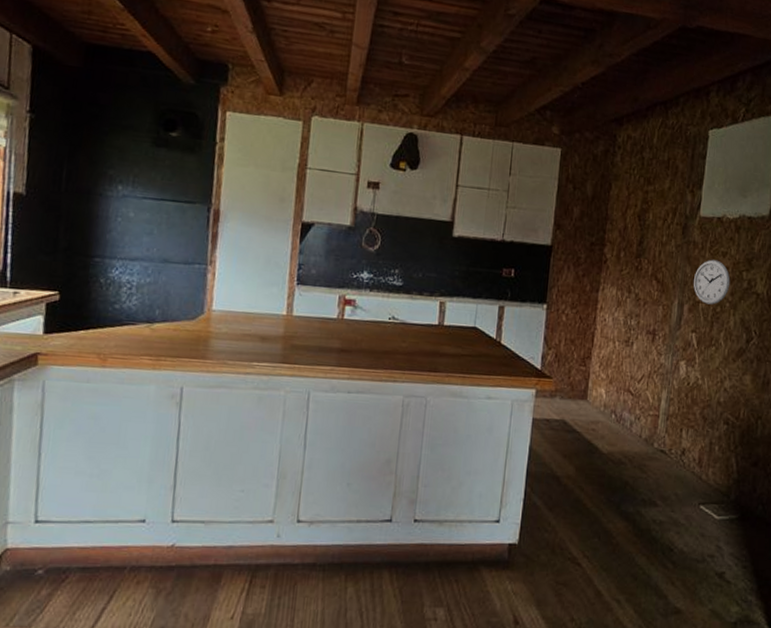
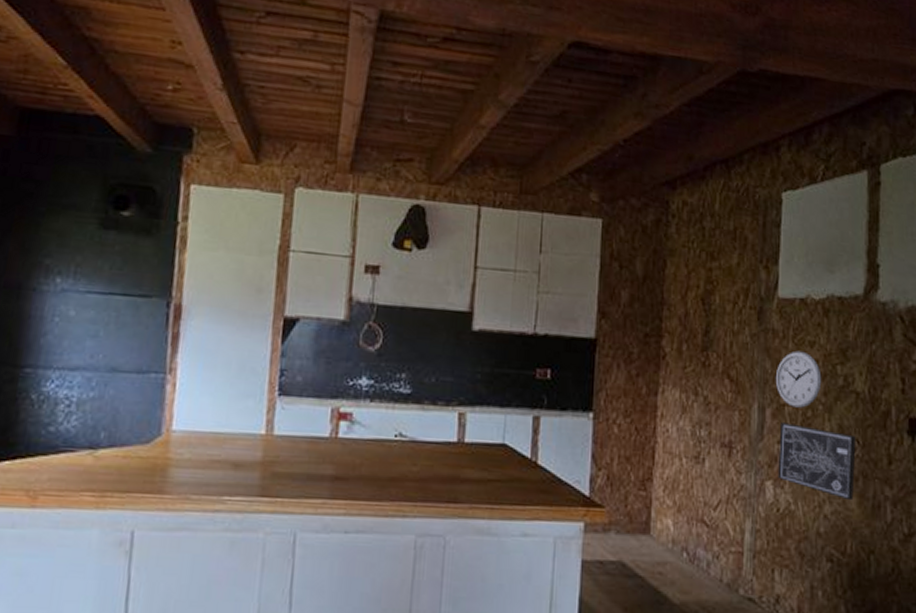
wall art: none [690,316,754,378] -> present [778,422,856,501]

